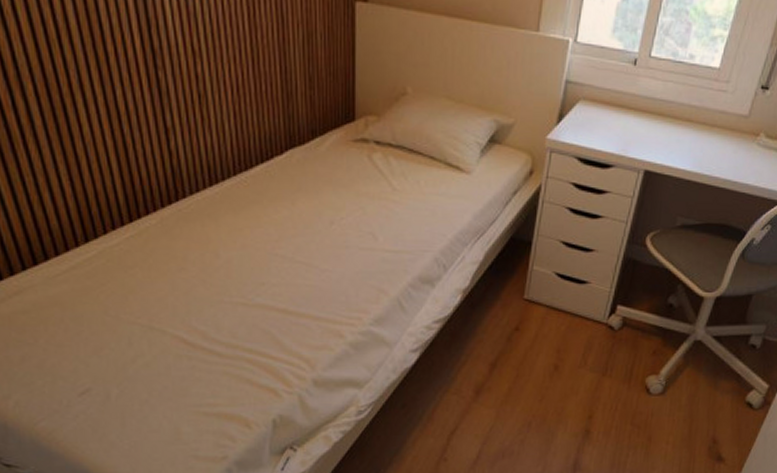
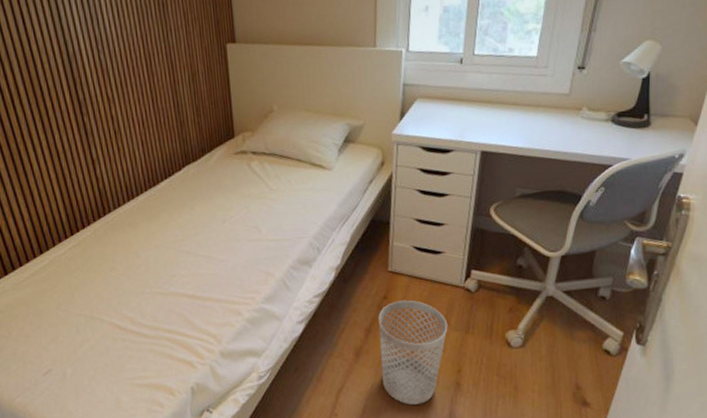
wastebasket: none [503,334,584,452] -> present [378,300,448,405]

